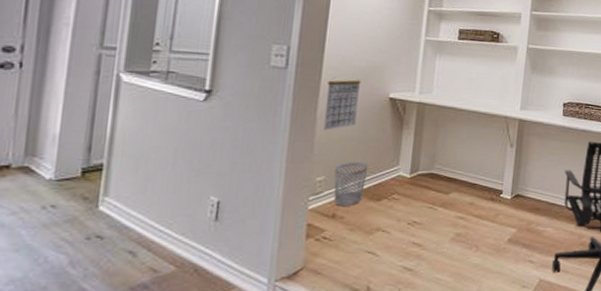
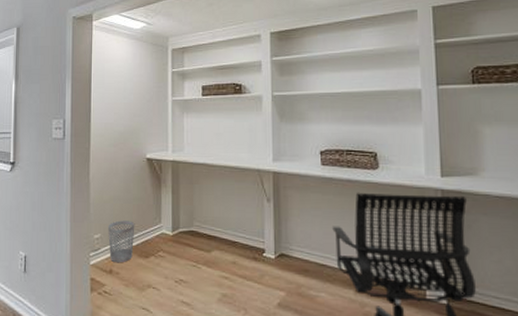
calendar: present [323,76,362,130] -> none [95,142,122,192]

